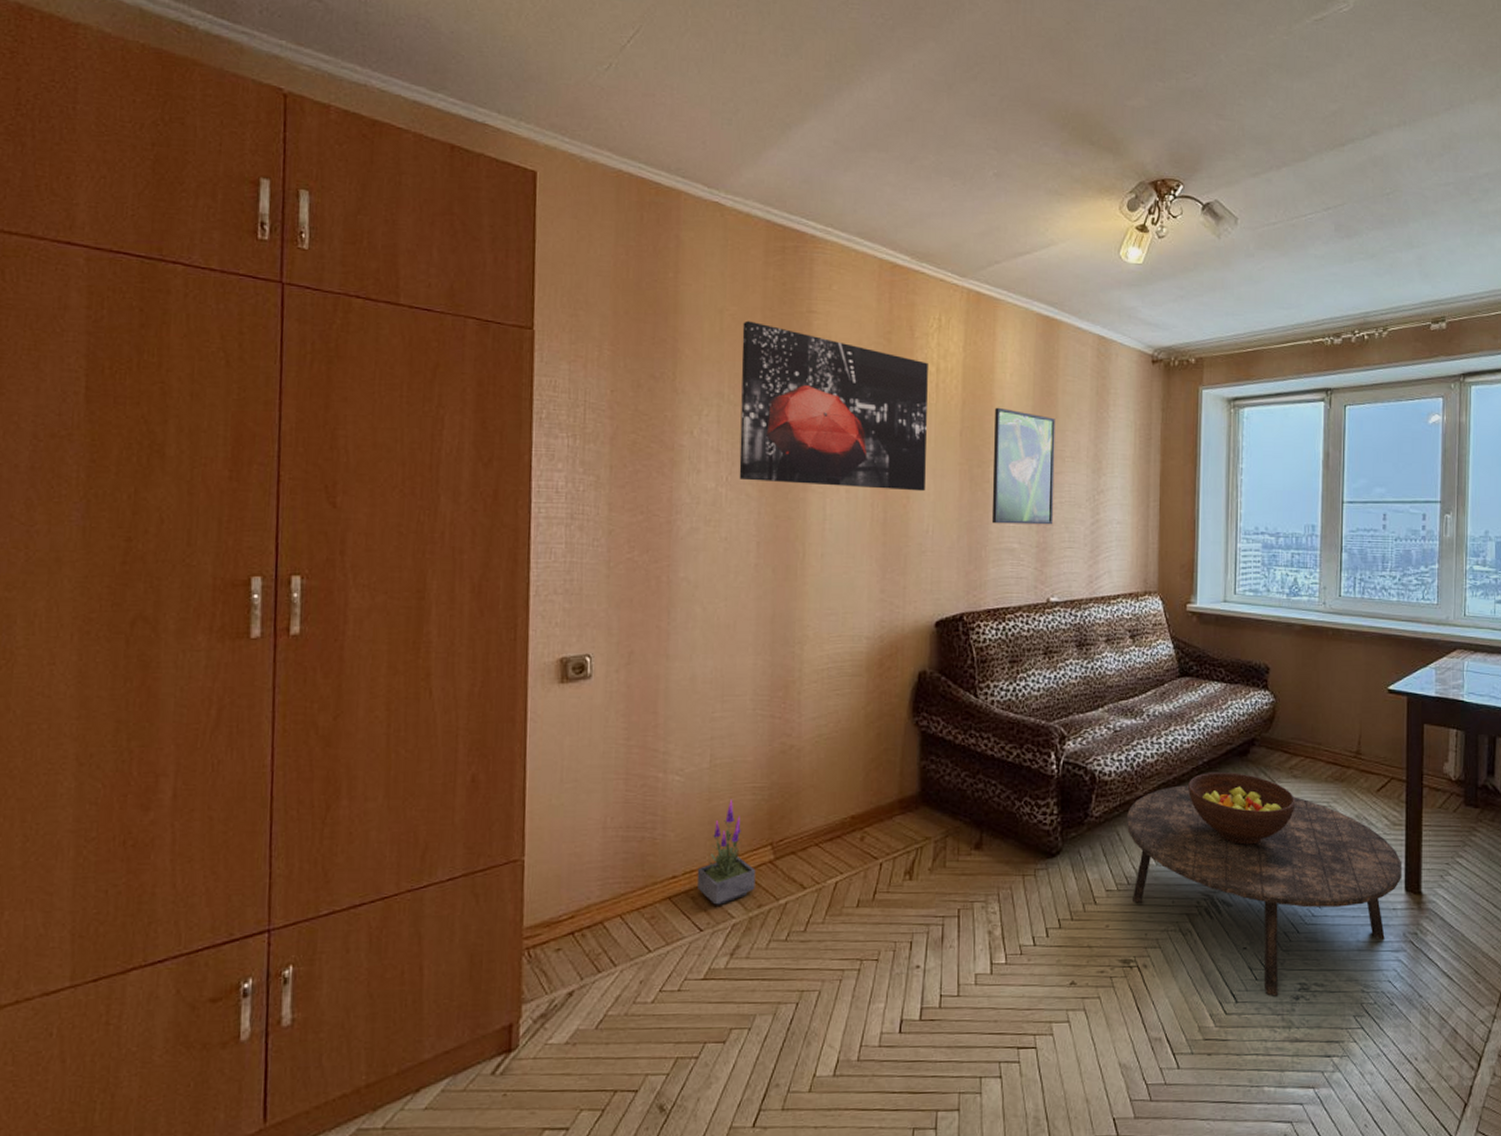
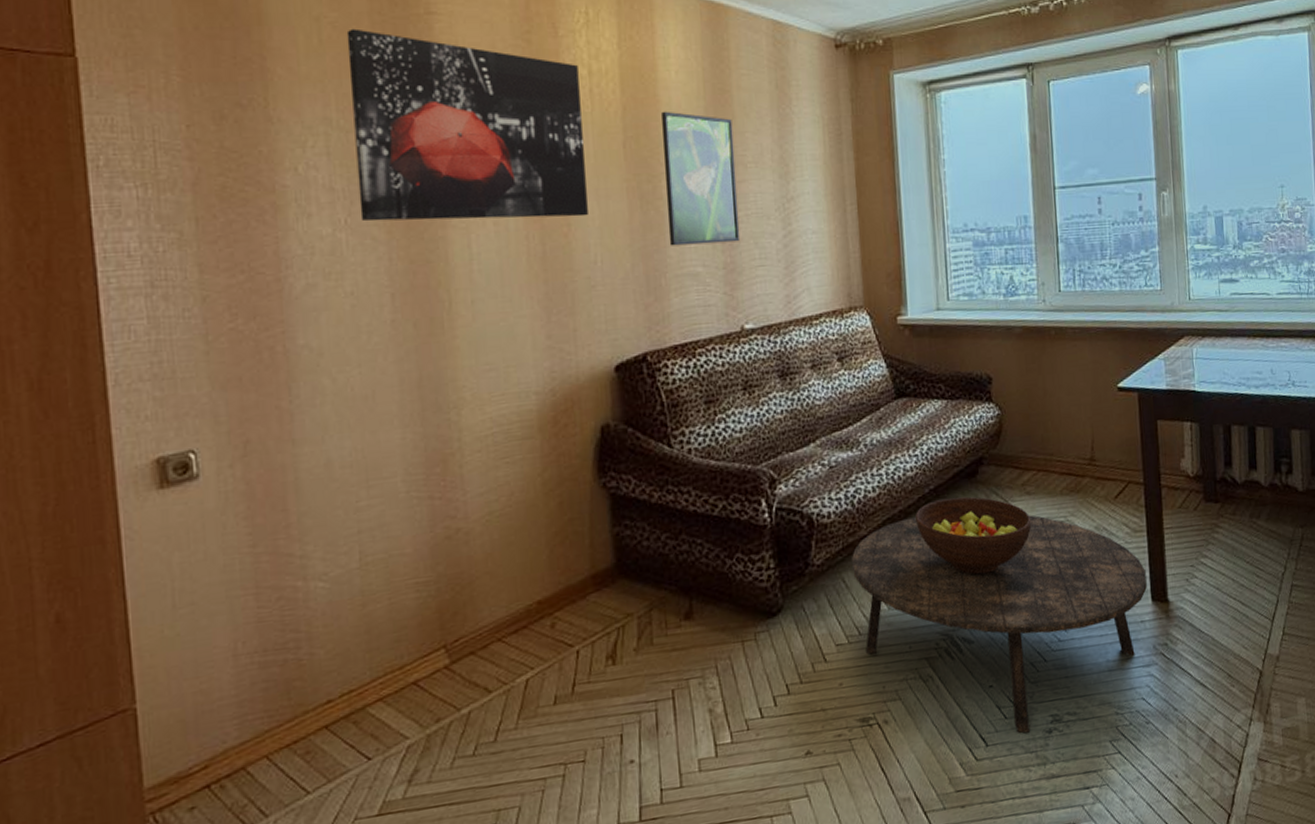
potted plant: present [697,798,756,905] -> none [357,600,430,727]

